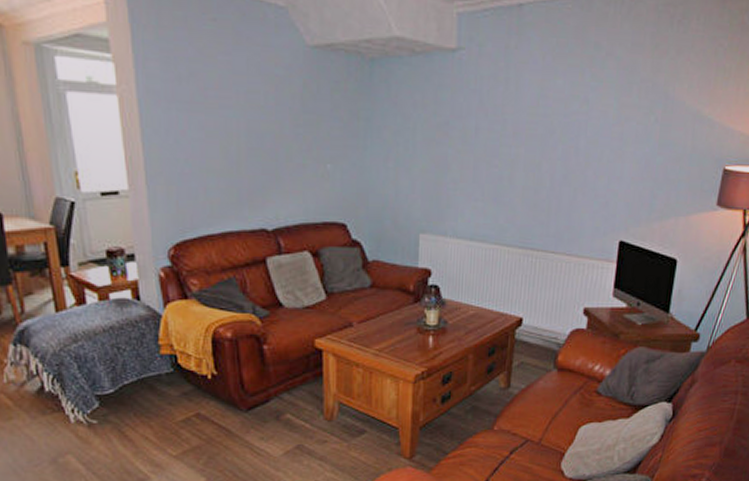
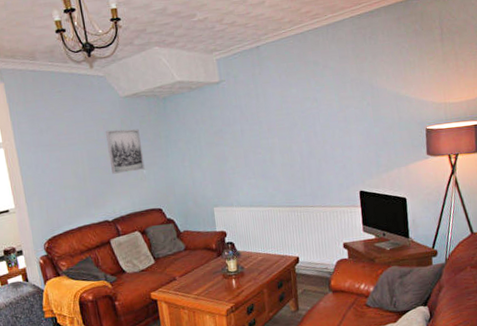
wall art: none [277,93,330,164] -> present [105,129,145,174]

